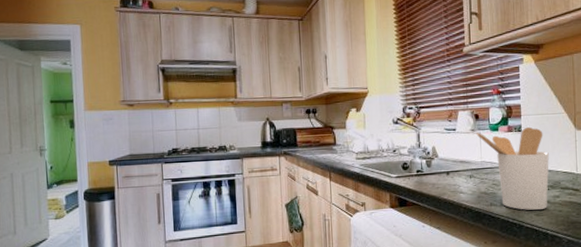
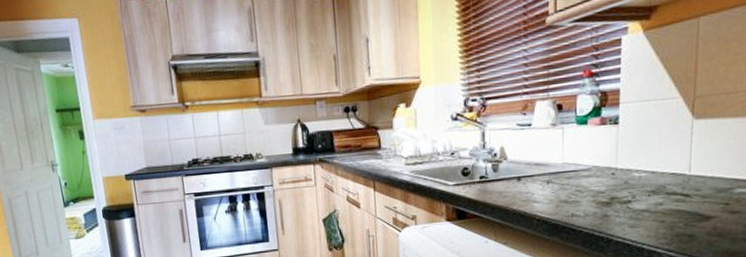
utensil holder: present [476,126,549,210] -> none [558,117,653,221]

